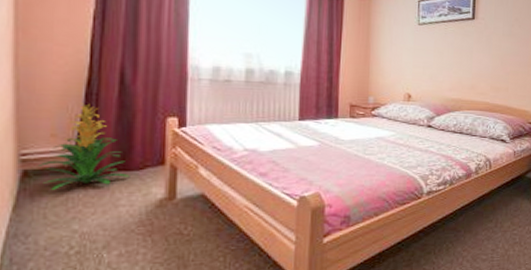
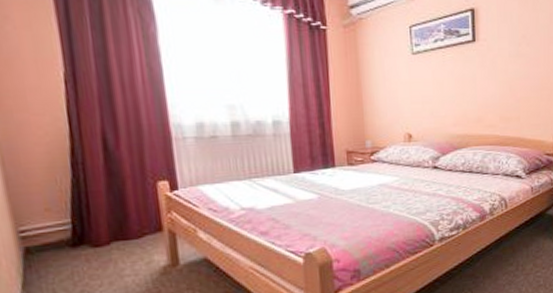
indoor plant: present [37,103,130,190] -> none [37,173,130,265]

